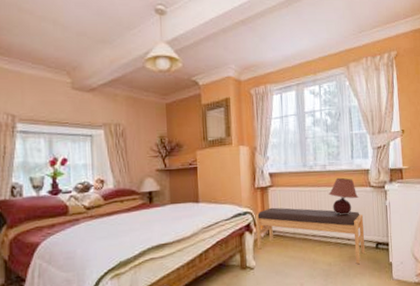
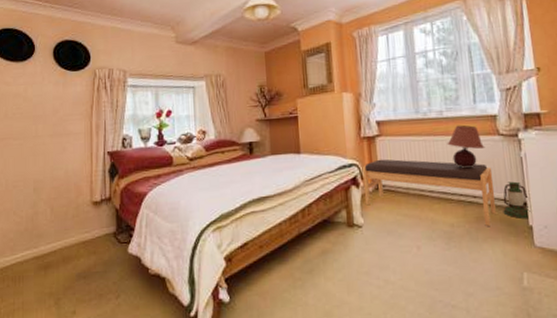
lantern: none [370,226,391,257] -> present [503,181,531,218]

